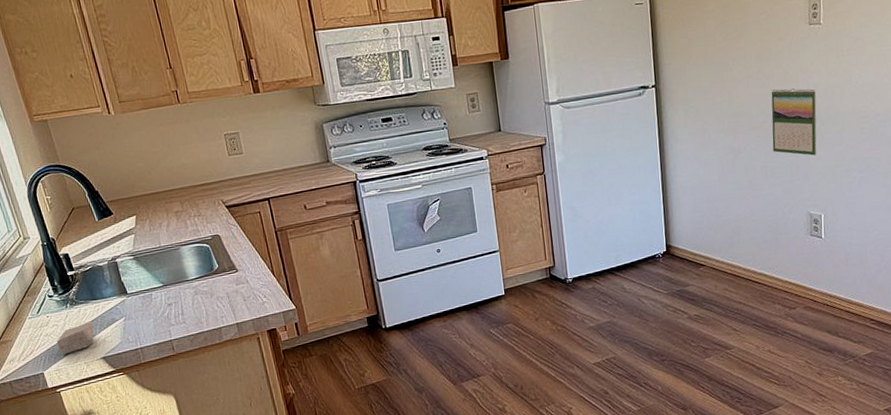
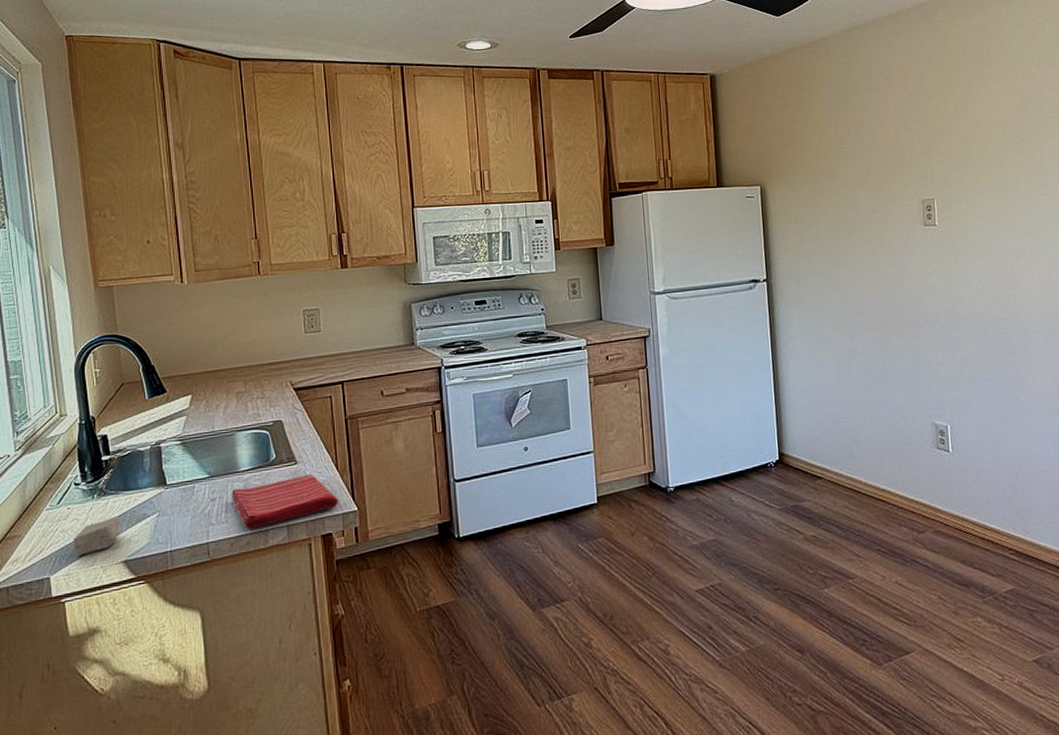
dish towel: none [184,279,278,328] -> present [231,474,338,529]
calendar: present [771,88,817,156] -> none [888,289,939,361]

